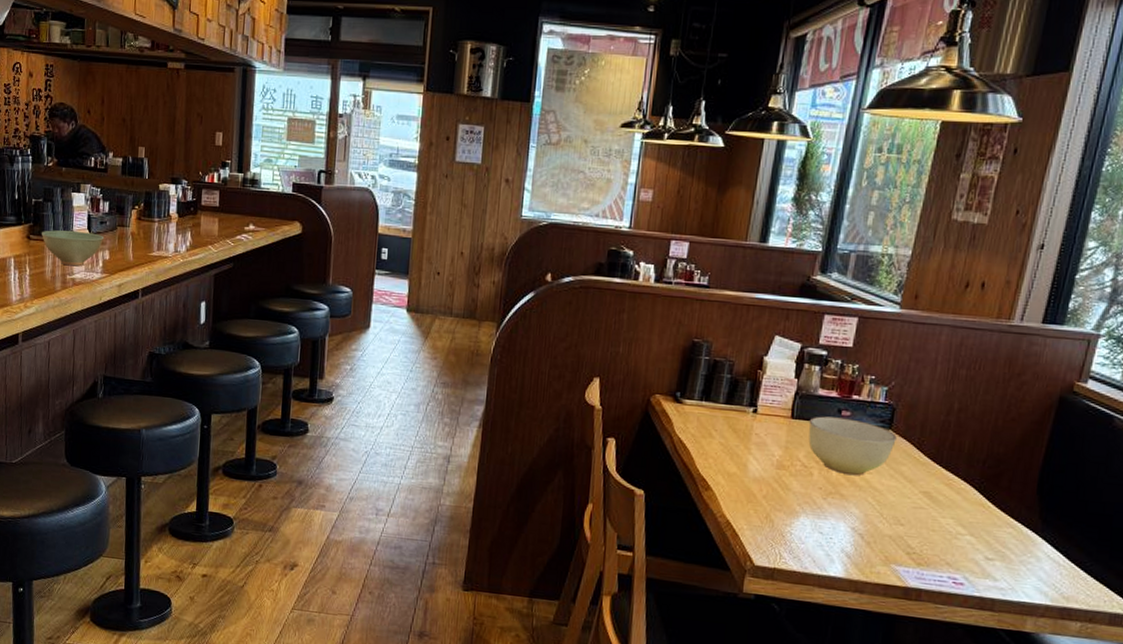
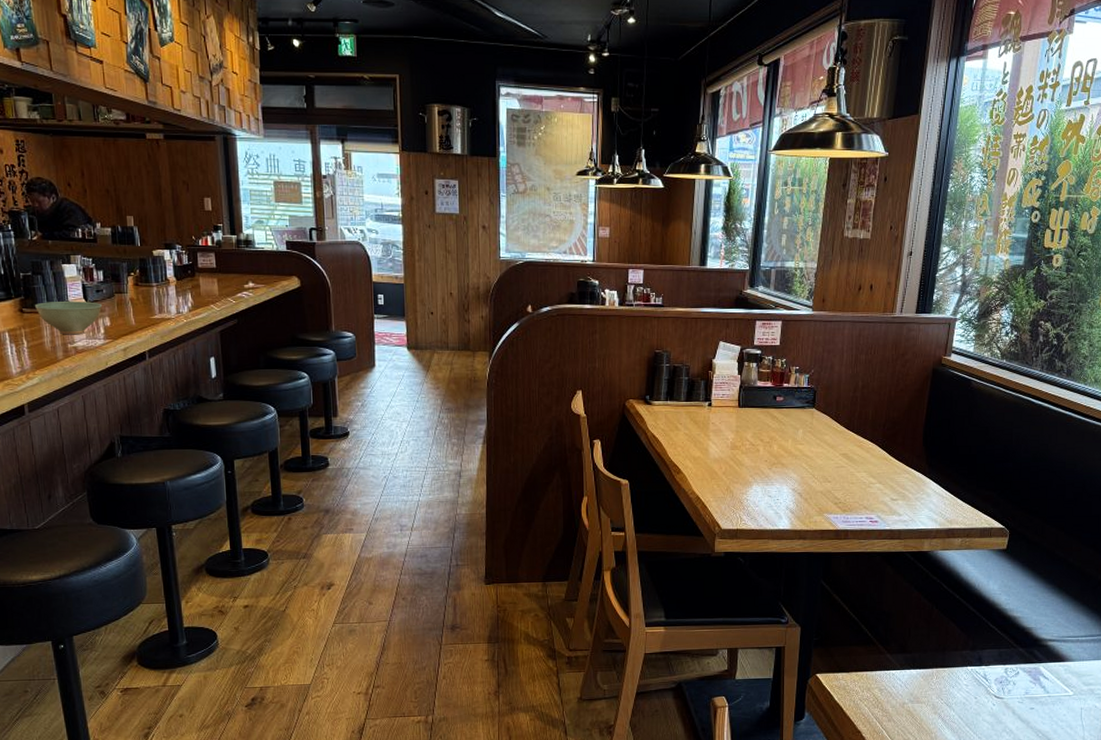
bowl: present [808,416,897,476] -> none [752,402,819,448]

